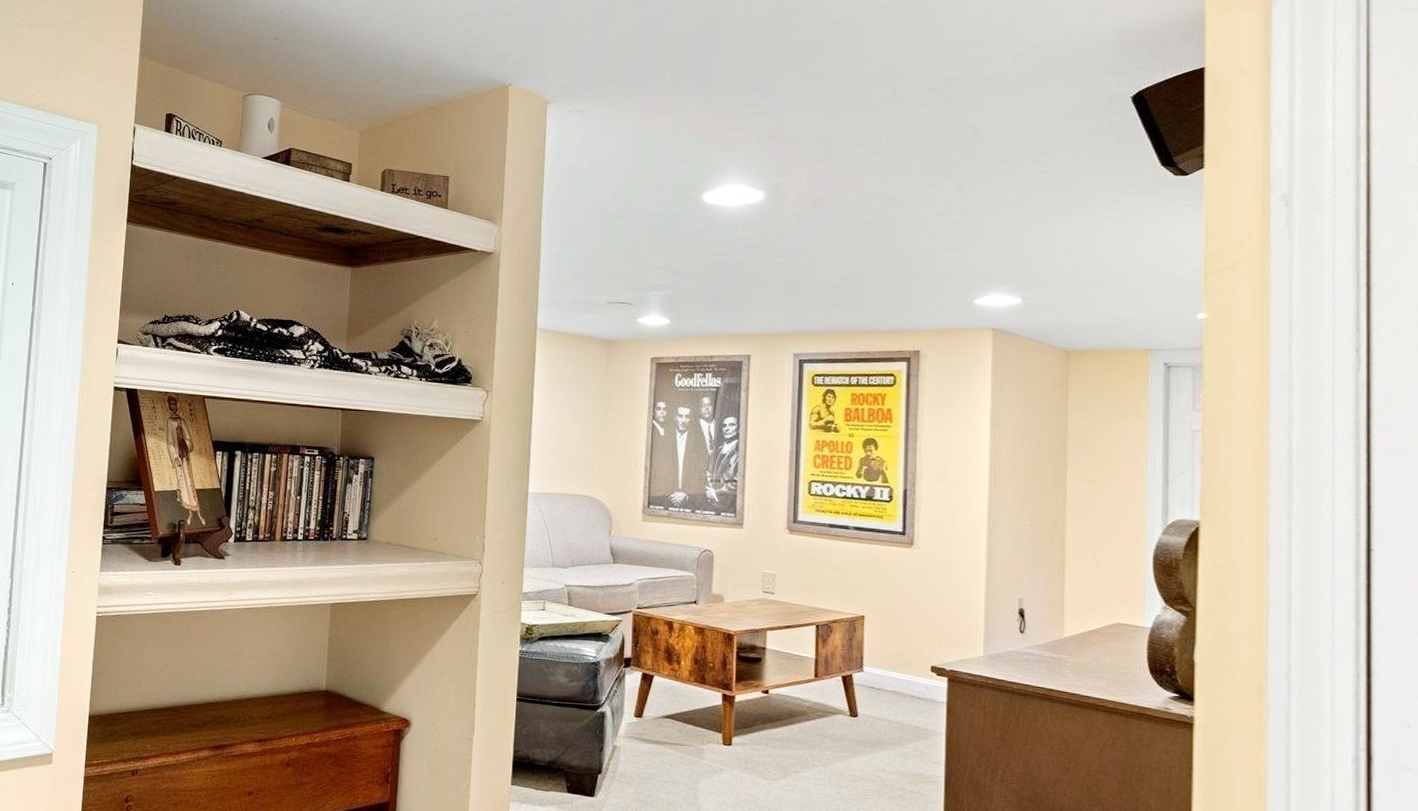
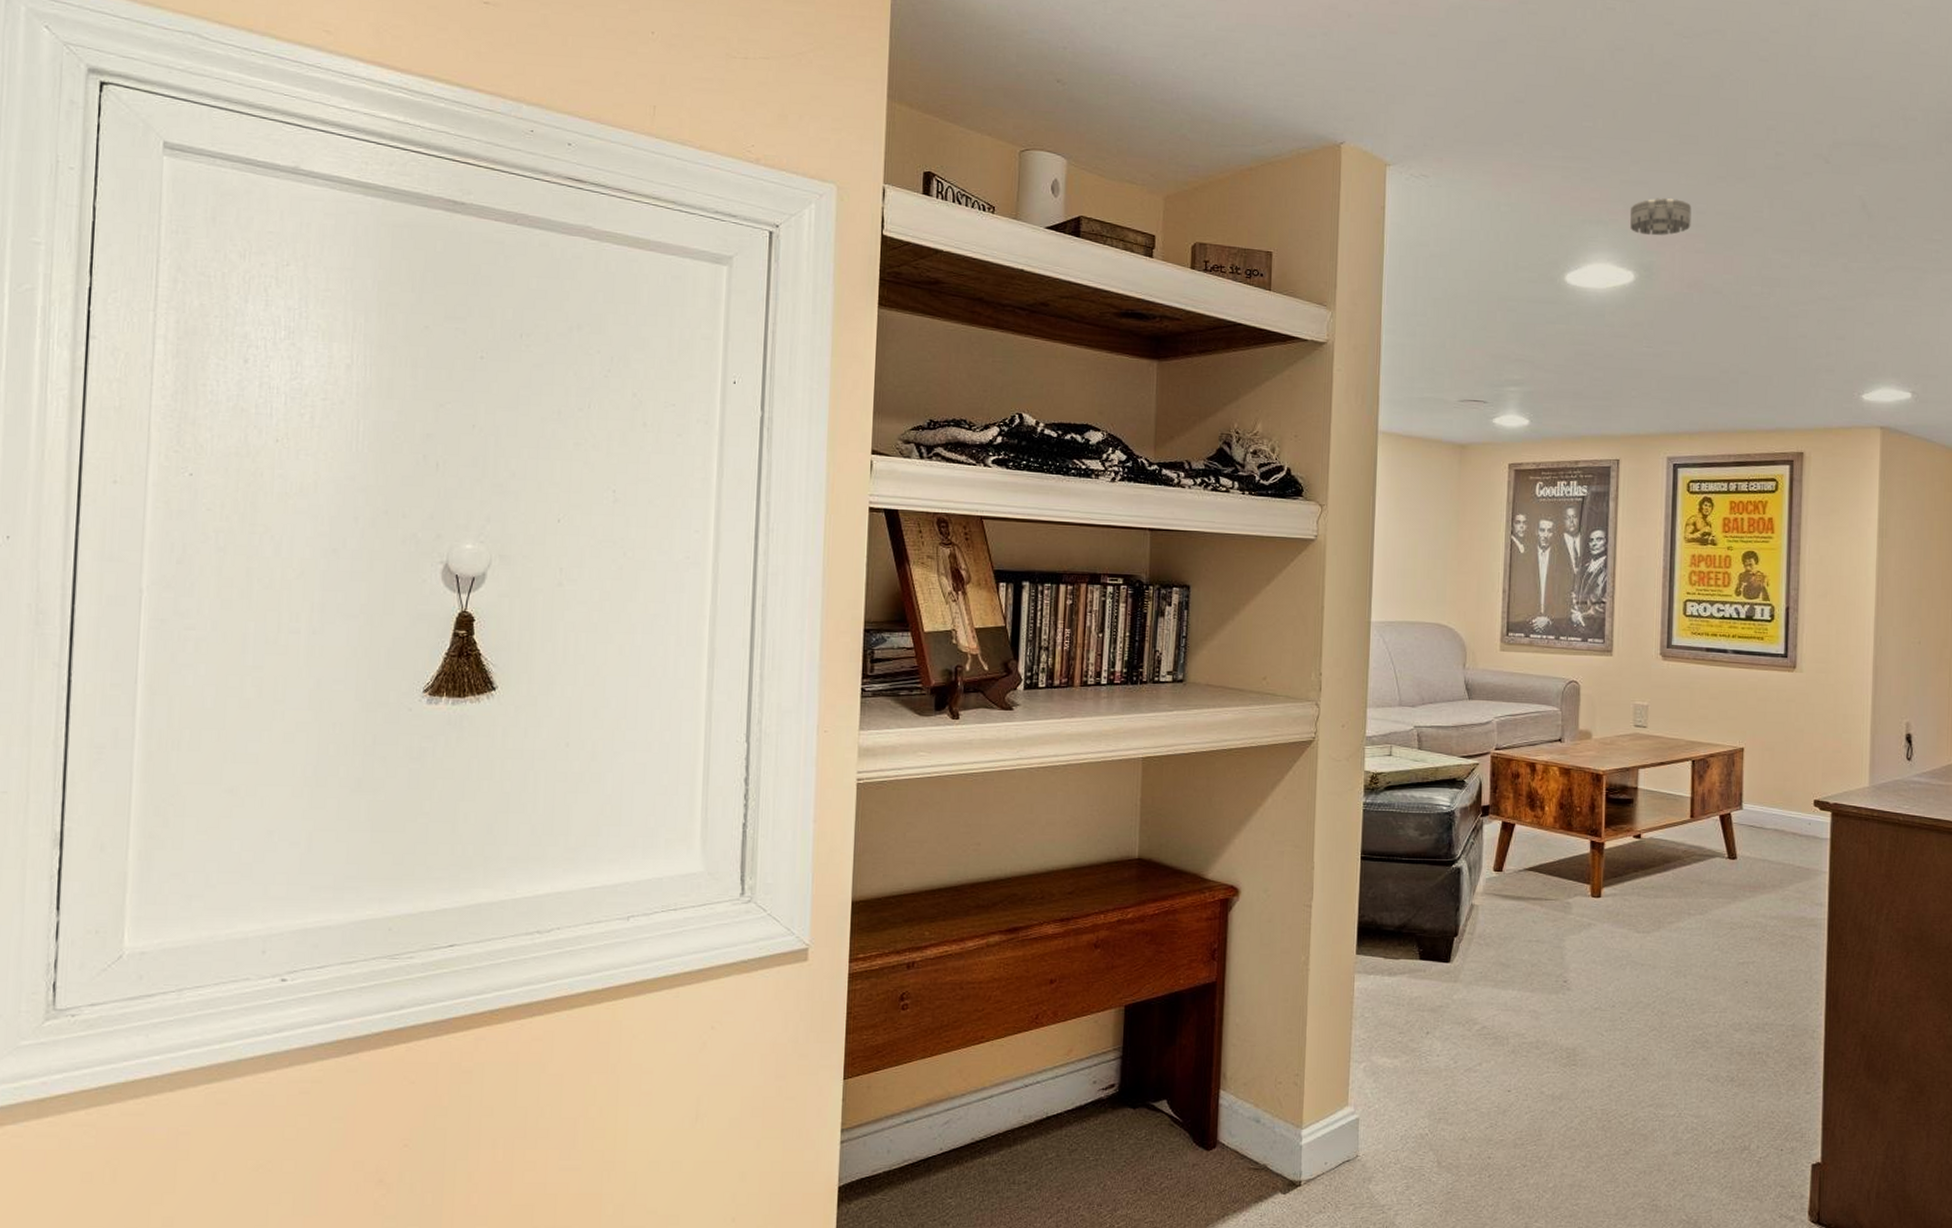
smoke detector: none [760,127,816,160] -> present [1630,198,1692,236]

